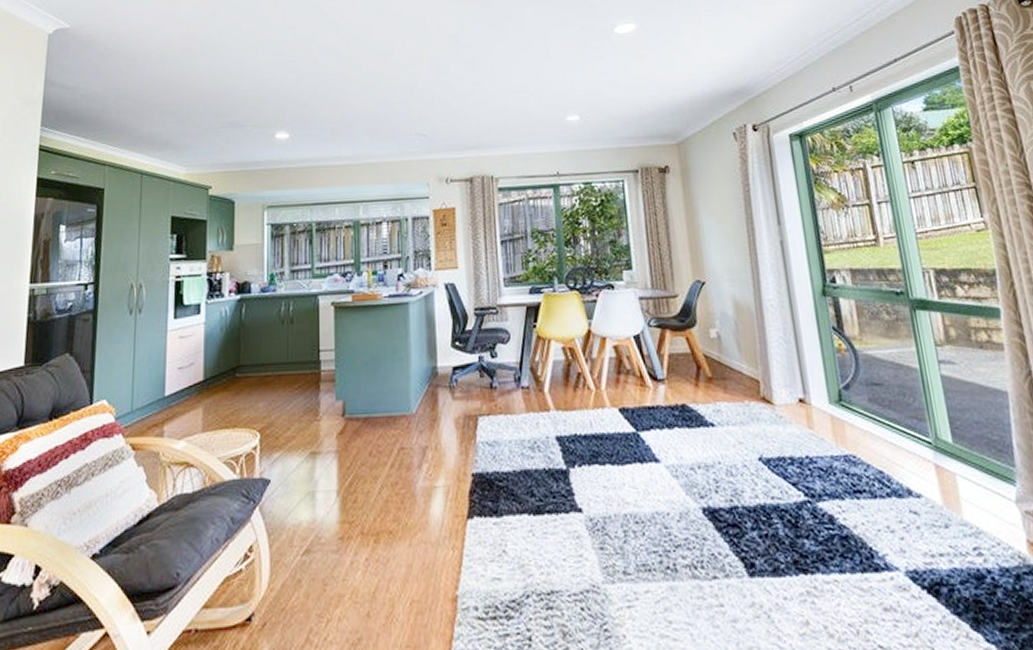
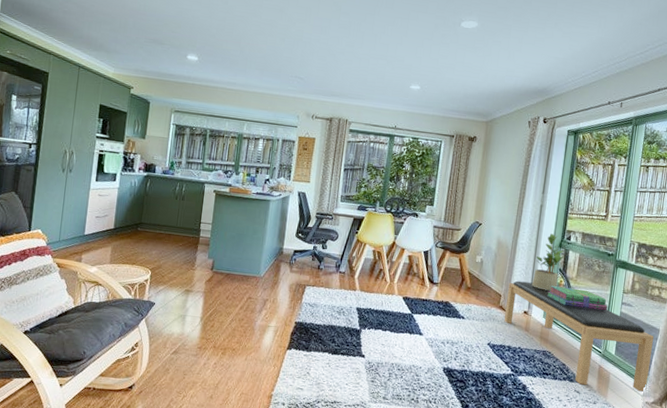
bench: none [766,354,1019,500] -> present [504,281,654,392]
potted plant: none [793,278,837,363] -> present [532,233,564,291]
stack of books: none [825,351,919,380] -> present [547,286,607,311]

